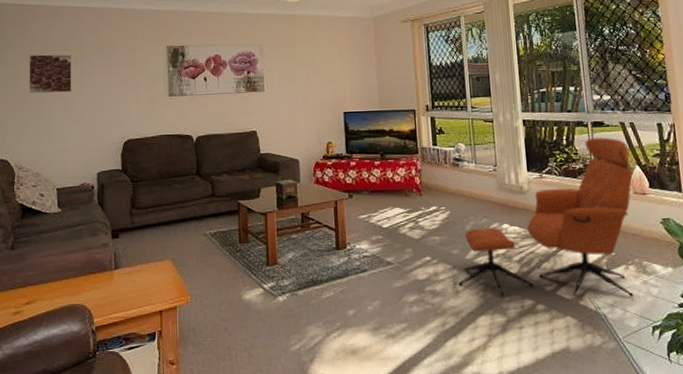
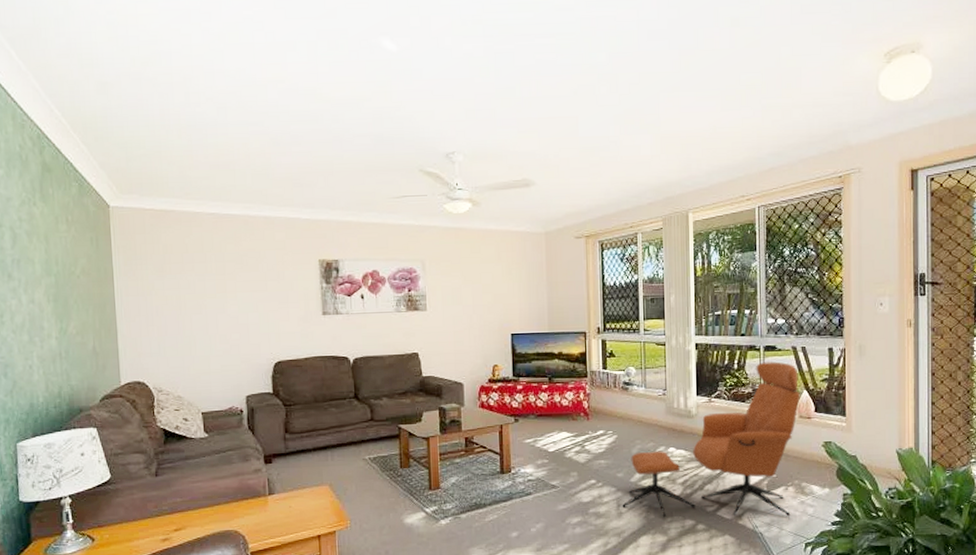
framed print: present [29,54,72,94] -> none [162,266,213,311]

